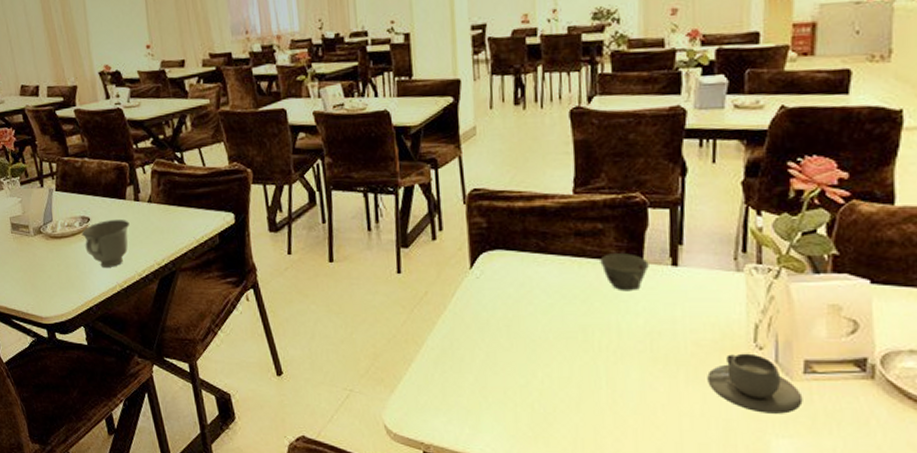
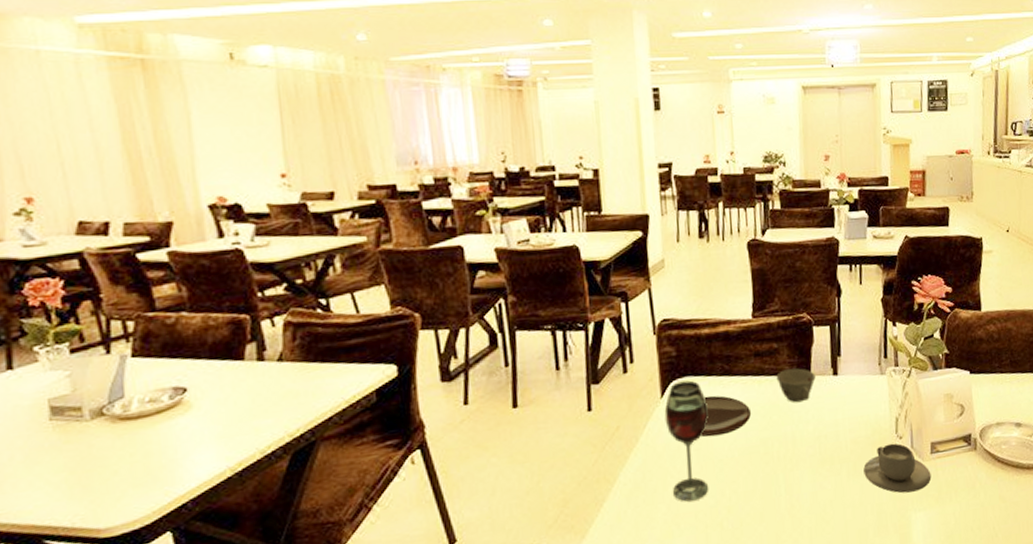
teacup: present [81,220,130,267] -> none [172,385,249,450]
wineglass: none [473,254,520,377] -> present [664,380,708,502]
plate: none [511,272,570,315] -> present [701,395,752,437]

